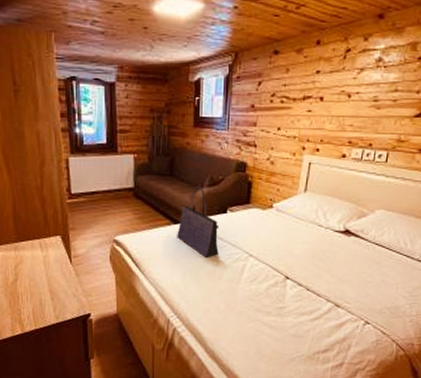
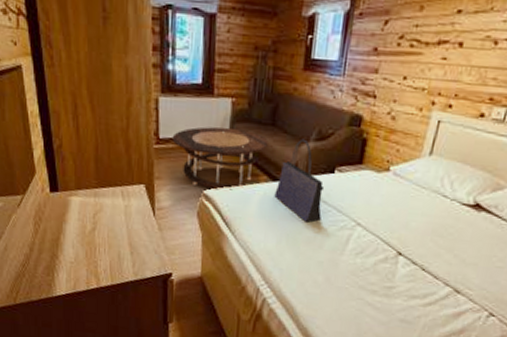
coffee table: none [83,181,168,236] -> present [172,126,268,190]

